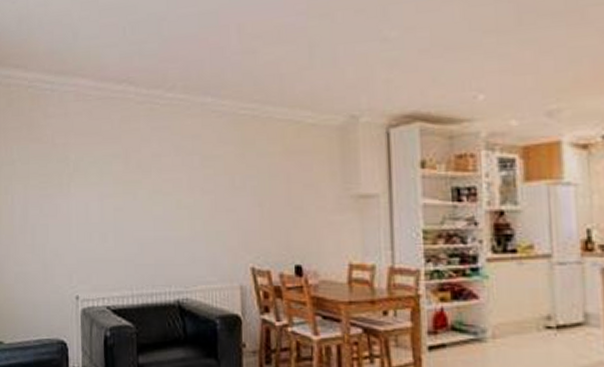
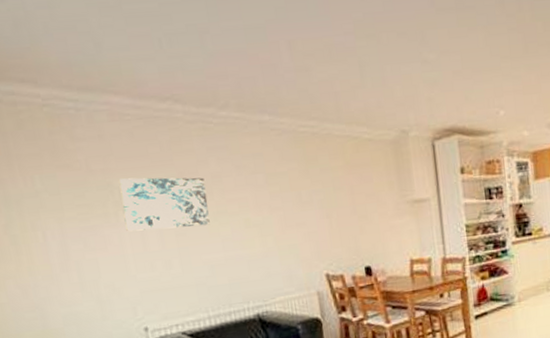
wall art: none [74,153,146,203] -> present [118,177,210,232]

